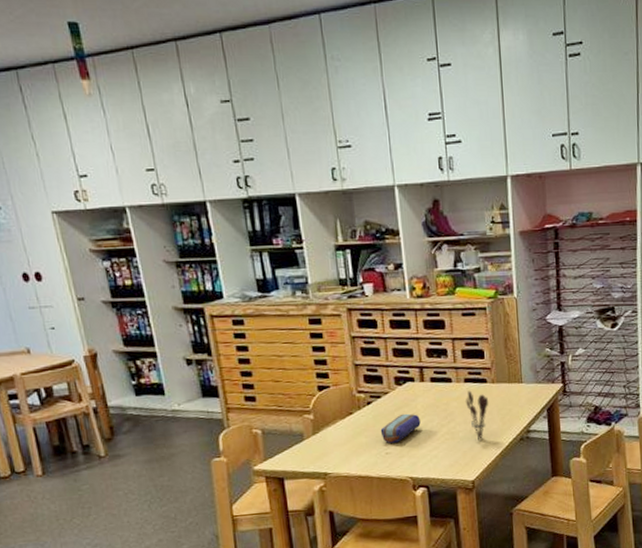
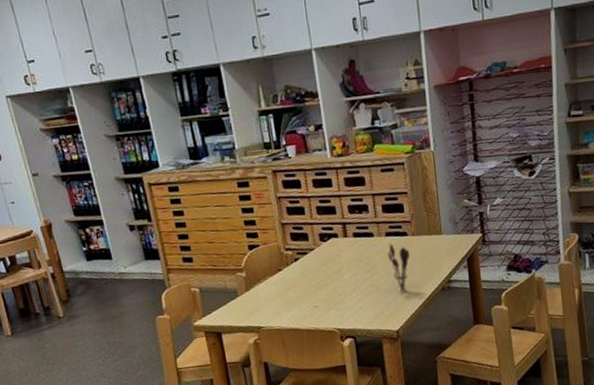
pencil case: present [380,413,421,443] -> none [308,268,346,297]

